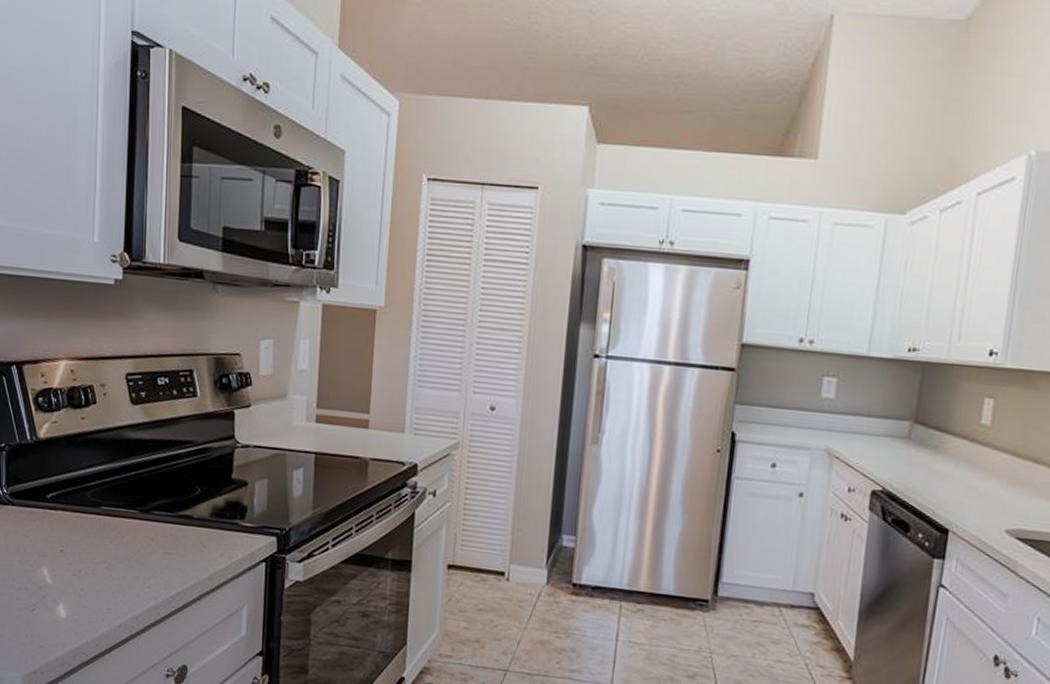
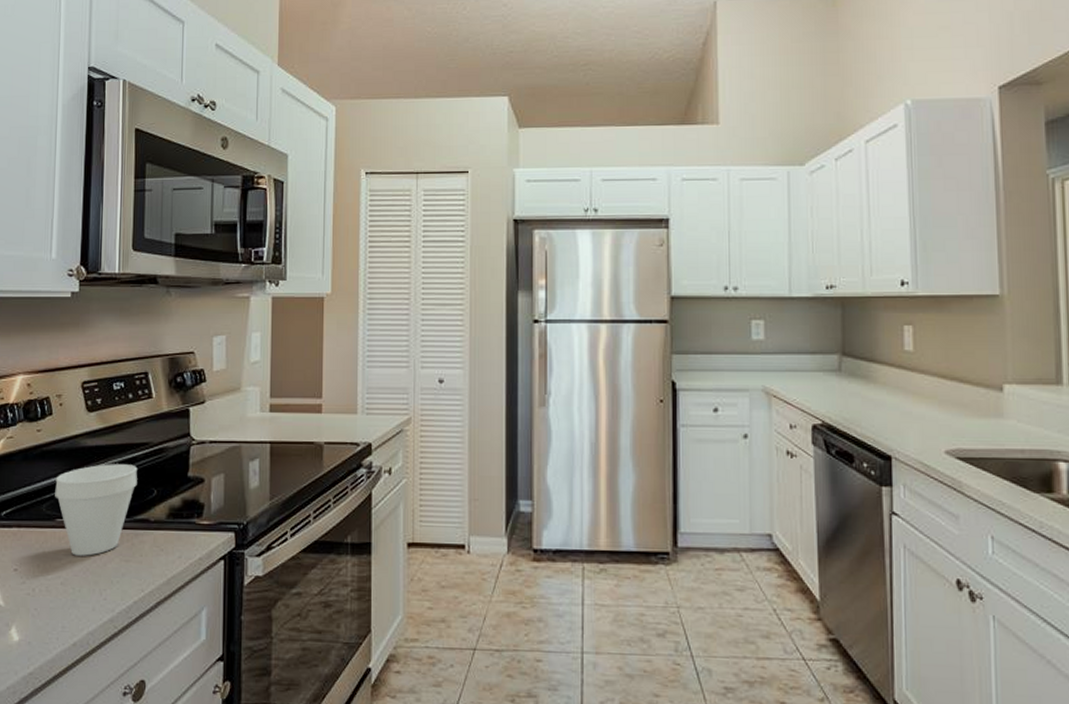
cup: none [99,458,182,545] -> present [55,464,138,556]

